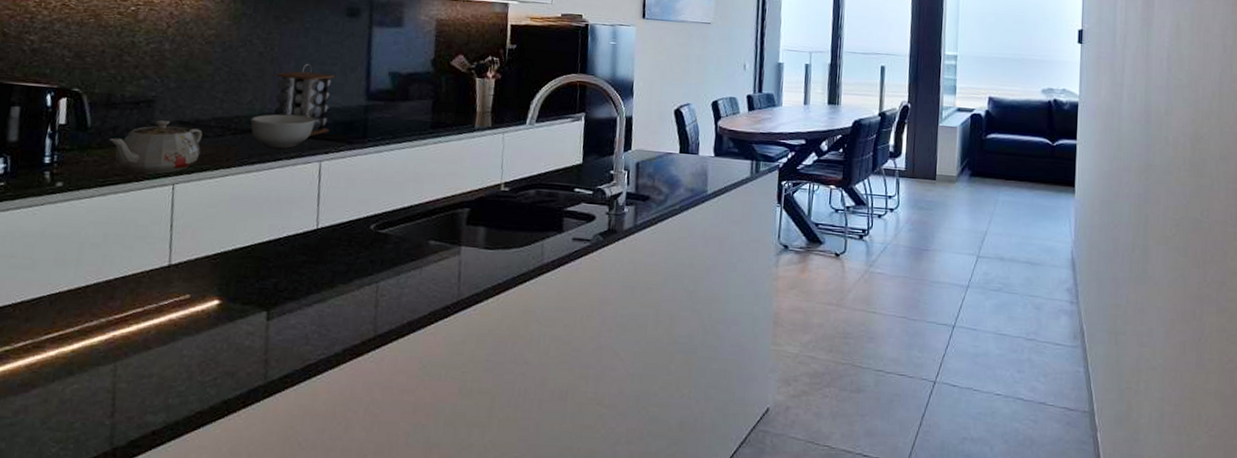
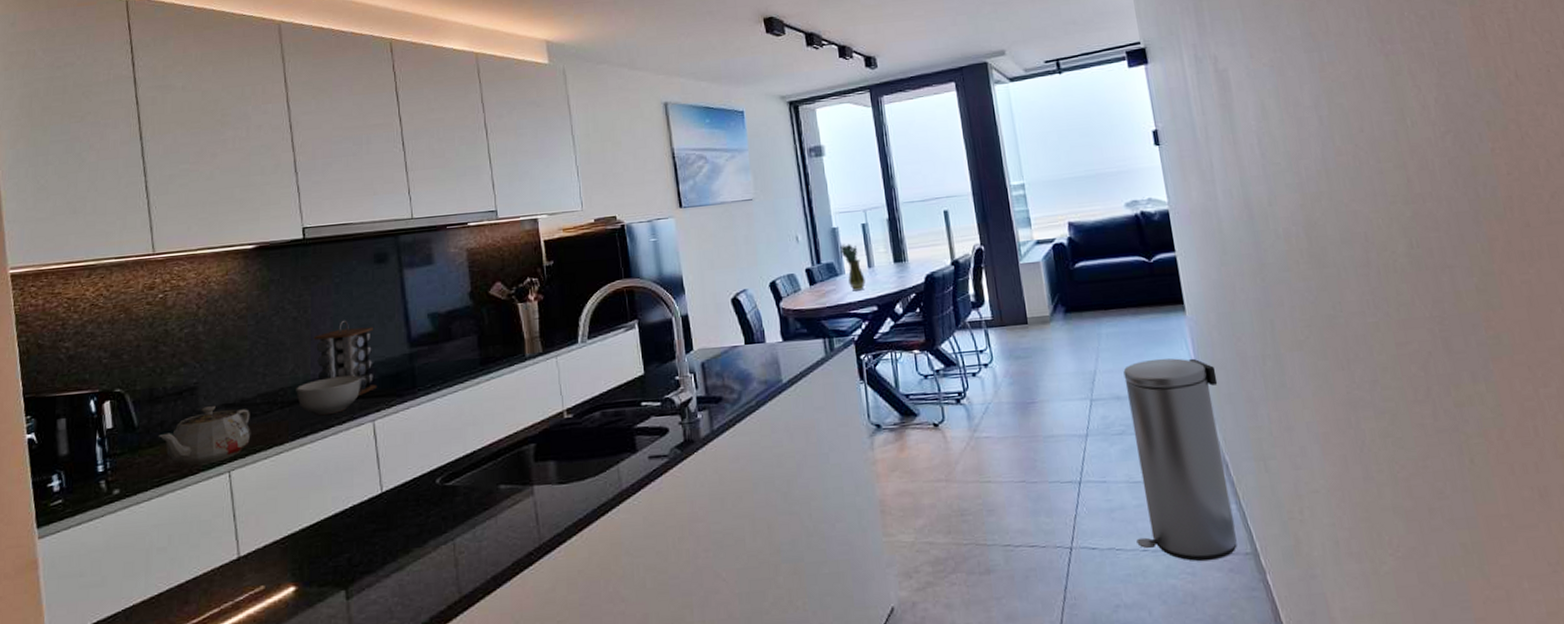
vase: none [780,78,799,124] -> present [839,243,866,291]
pedal bin: none [992,230,1090,412] -> present [1123,358,1237,561]

